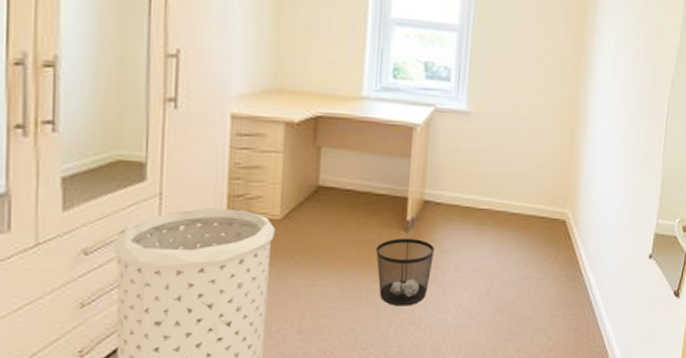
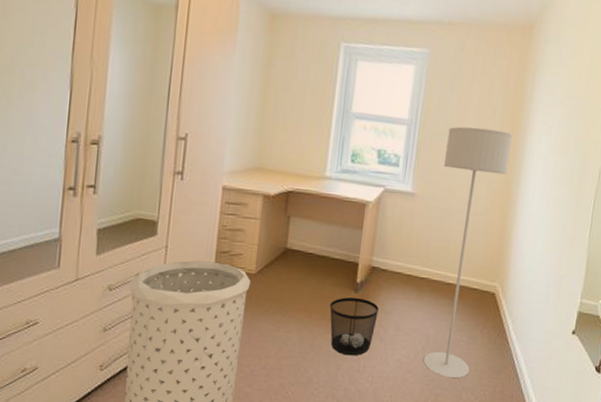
floor lamp: none [489,32,579,319] -> present [424,126,513,378]

